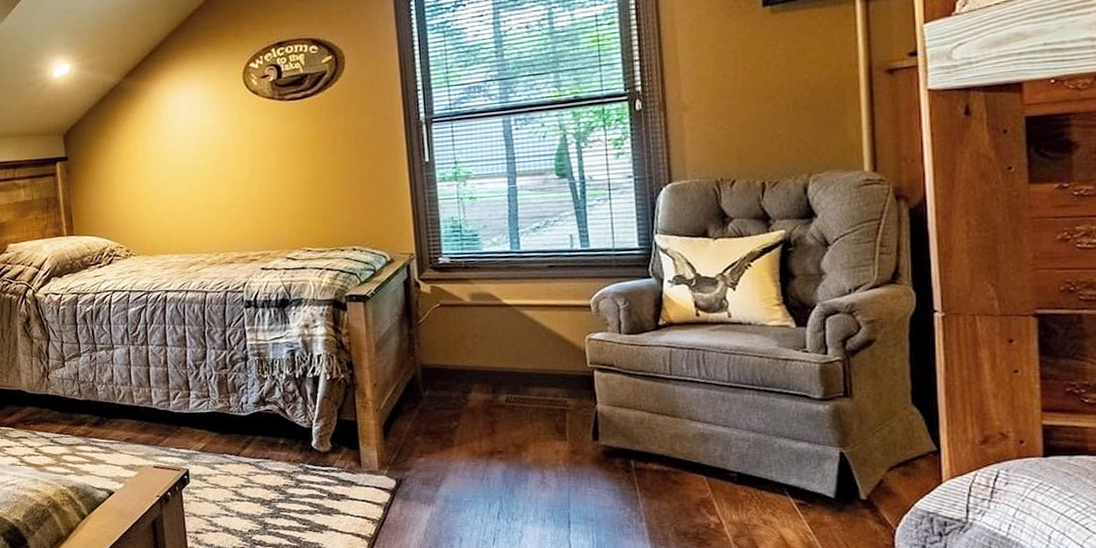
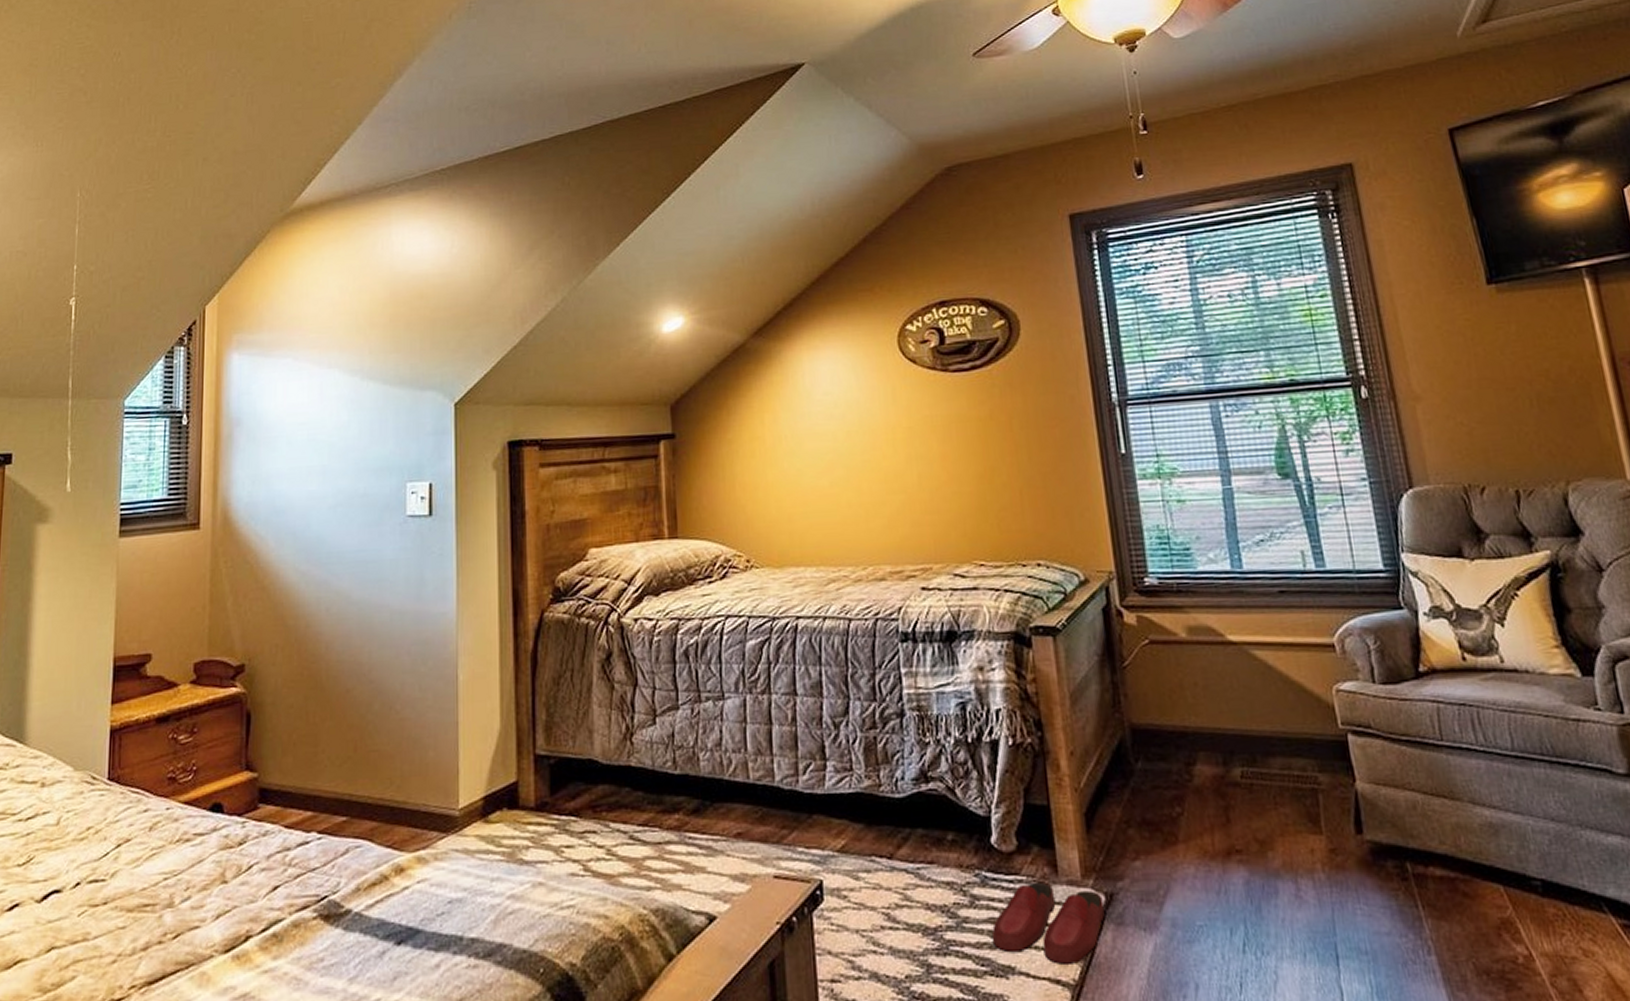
slippers: none [312,471,395,526] -> present [992,881,1105,966]

